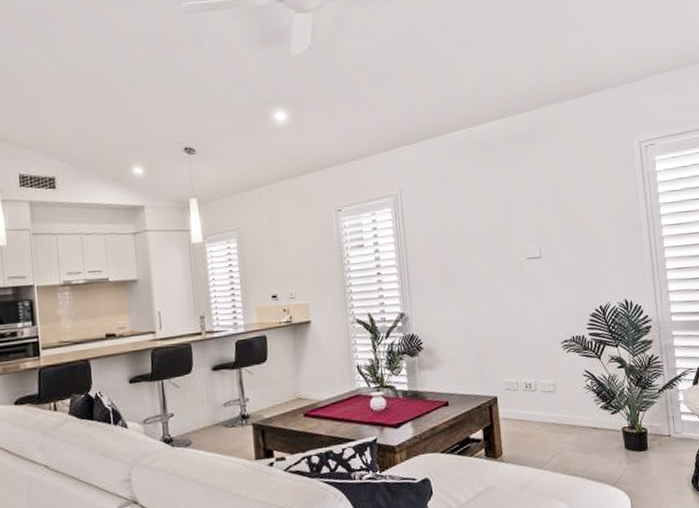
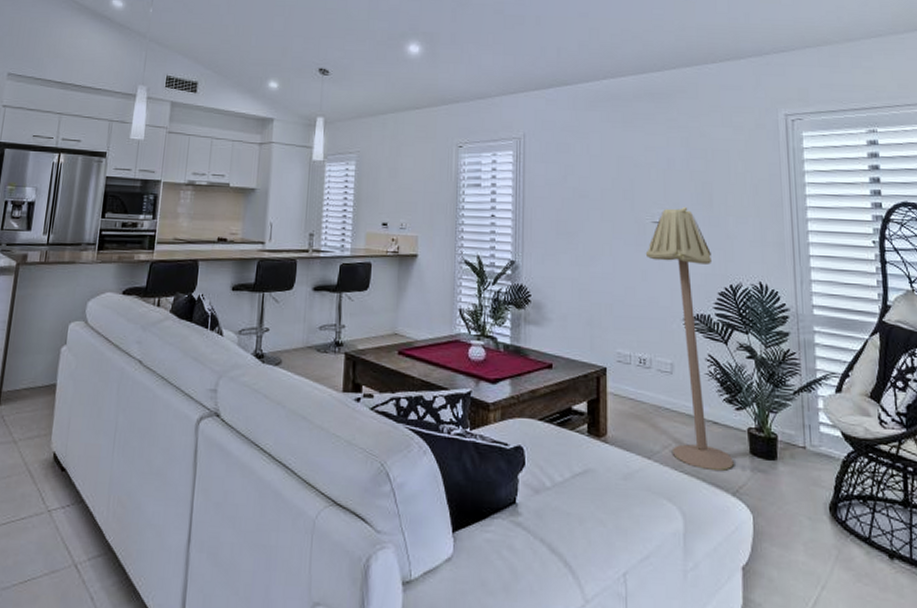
floor lamp: none [523,239,612,469] -> present [645,206,734,472]

